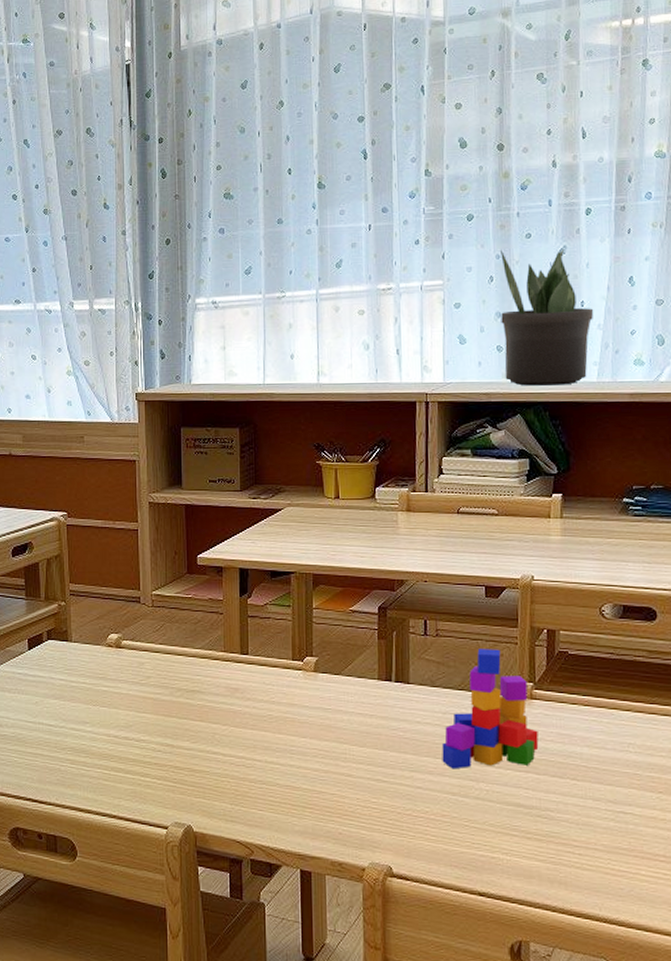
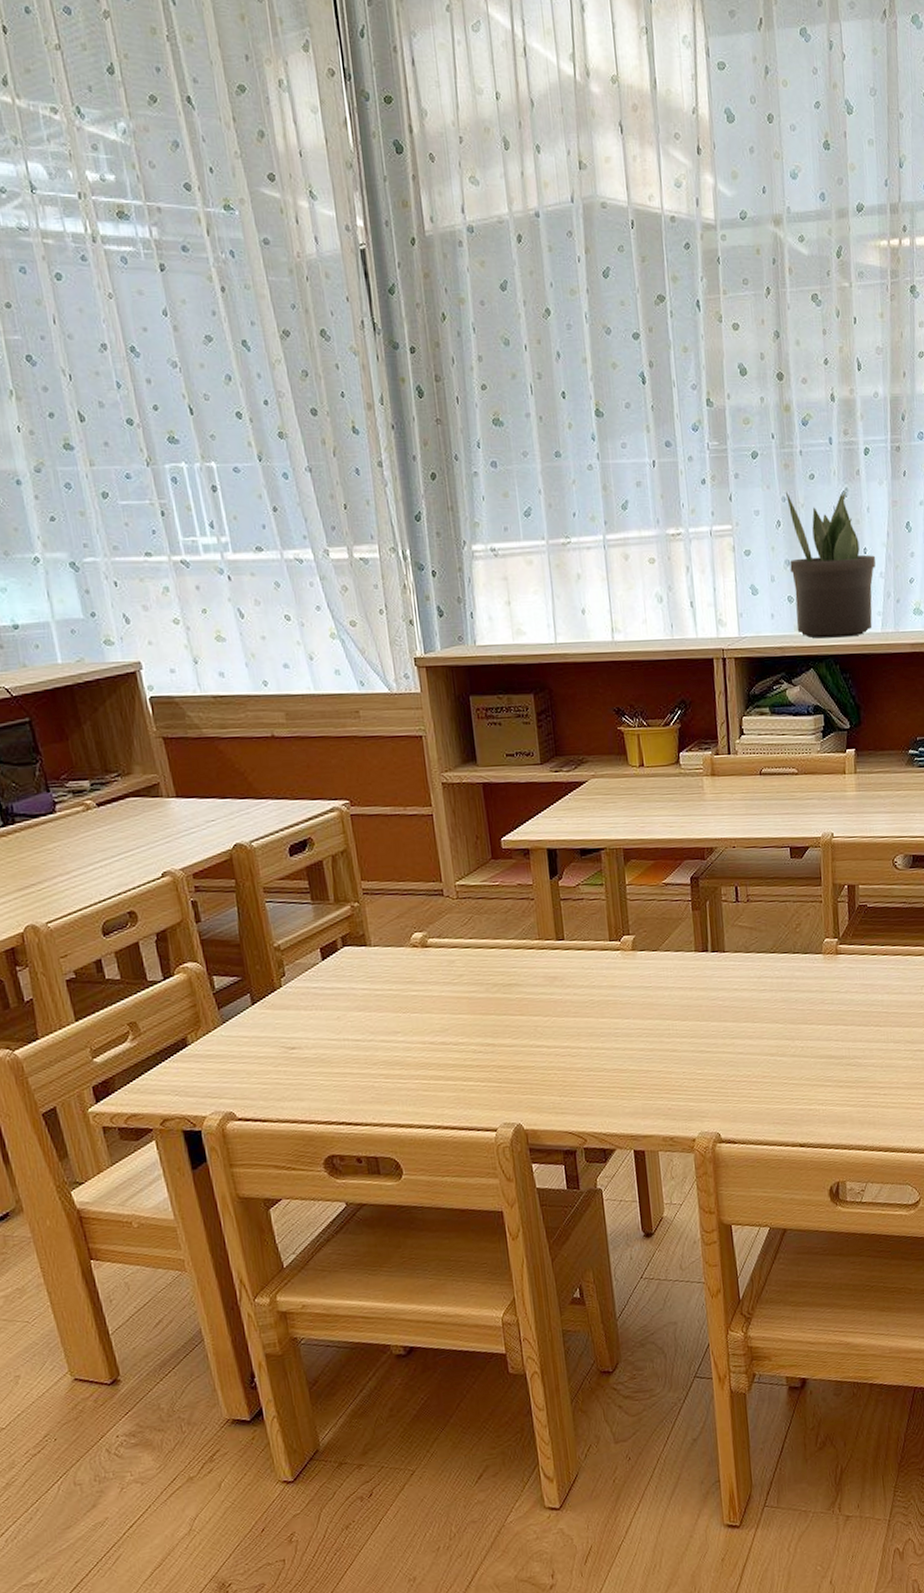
toy blocks: present [441,649,539,769] -> none [758,909,845,1031]

